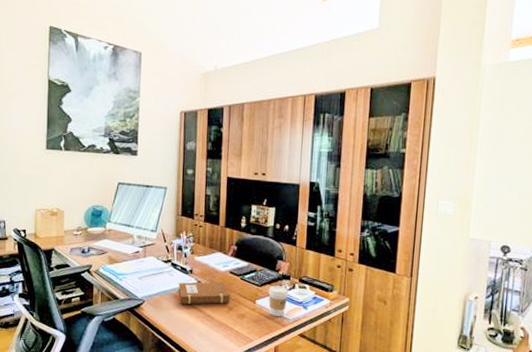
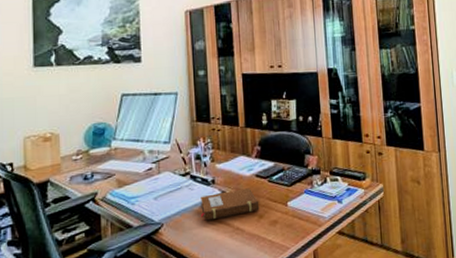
coffee cup: present [268,286,289,317] -> none [299,182,321,217]

